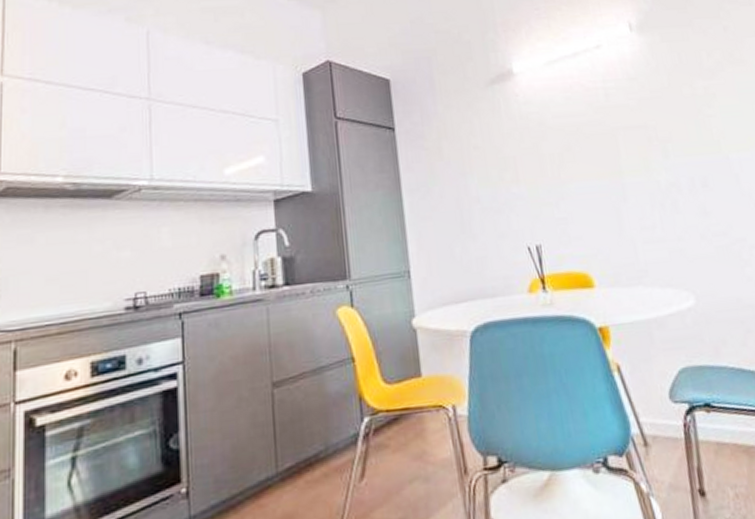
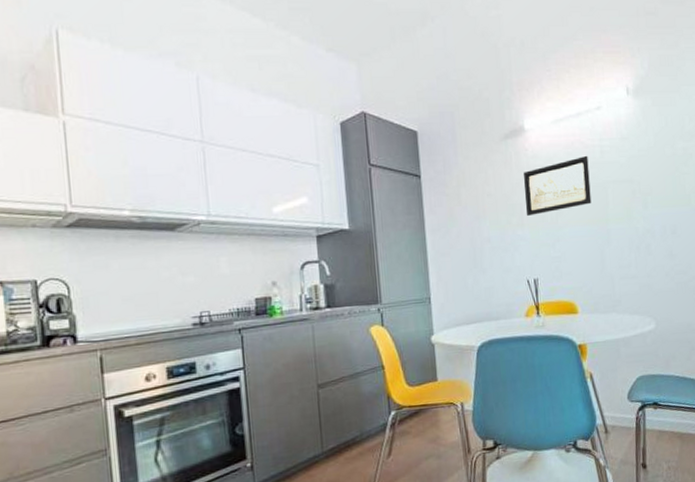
wall art: none [515,99,600,170] -> present [524,155,592,216]

